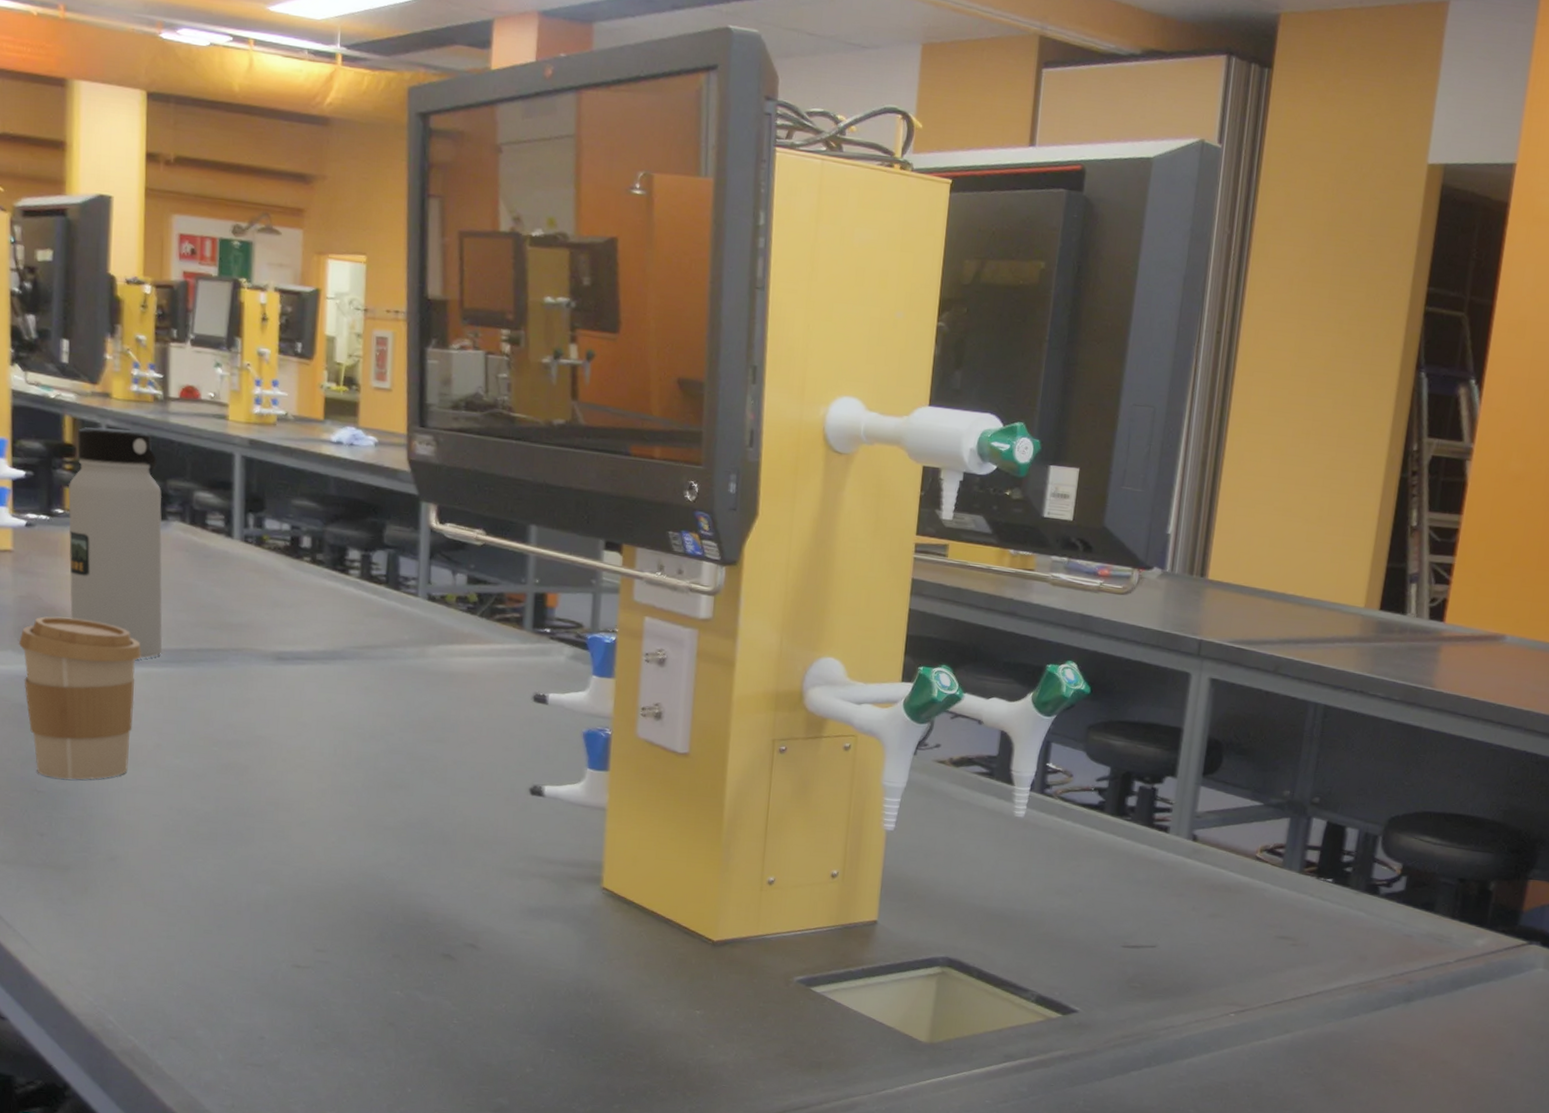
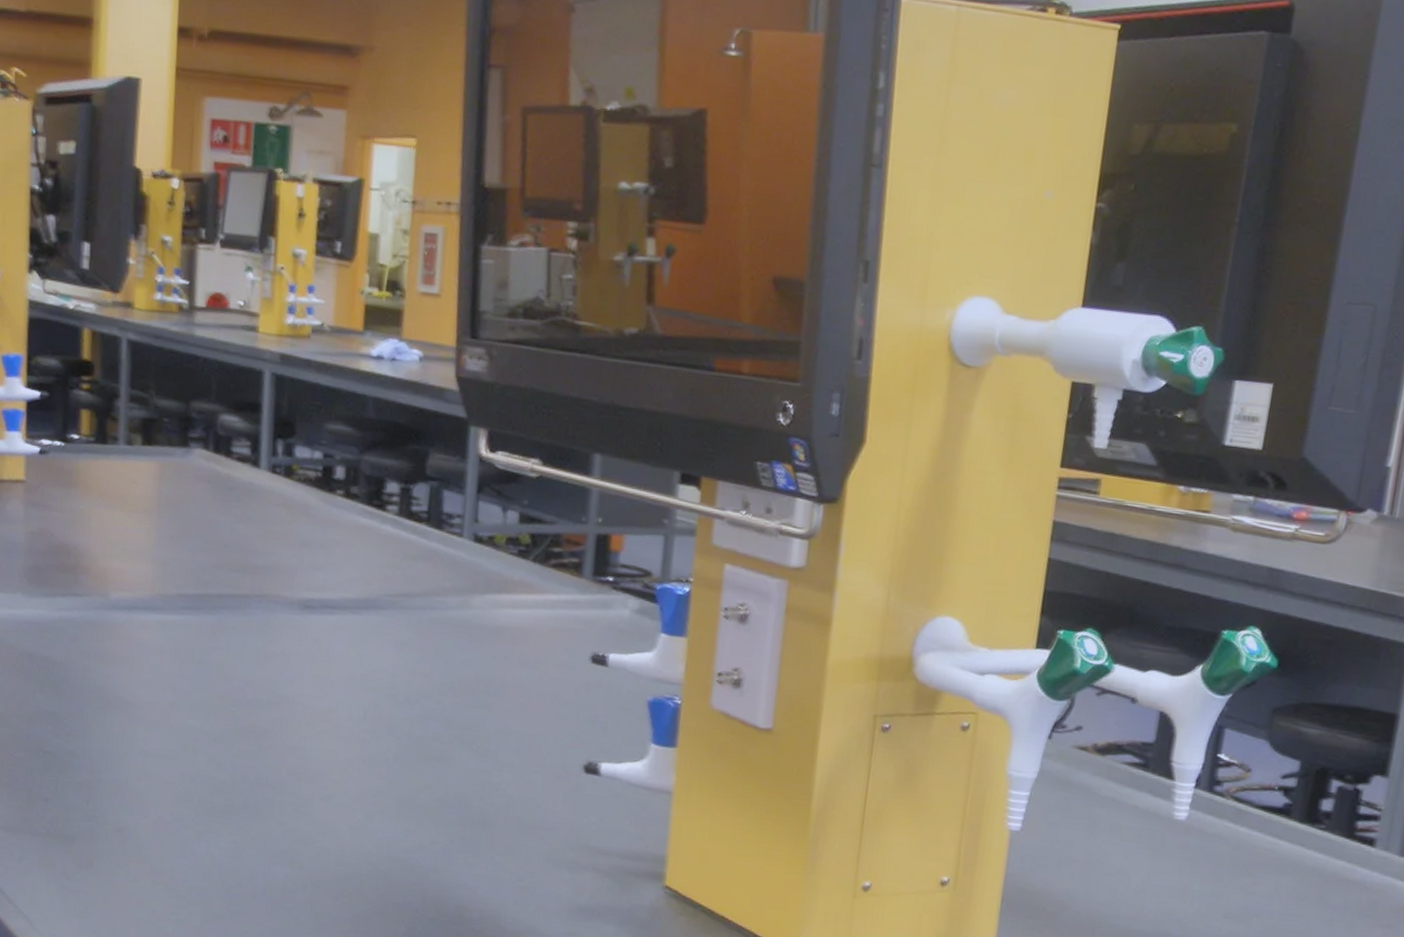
coffee cup: present [19,616,141,780] -> none [29,555,157,740]
water bottle: present [68,427,163,658] -> none [83,341,184,604]

